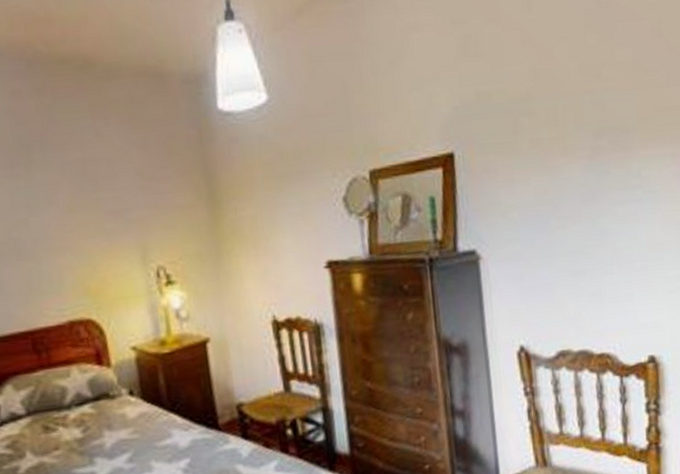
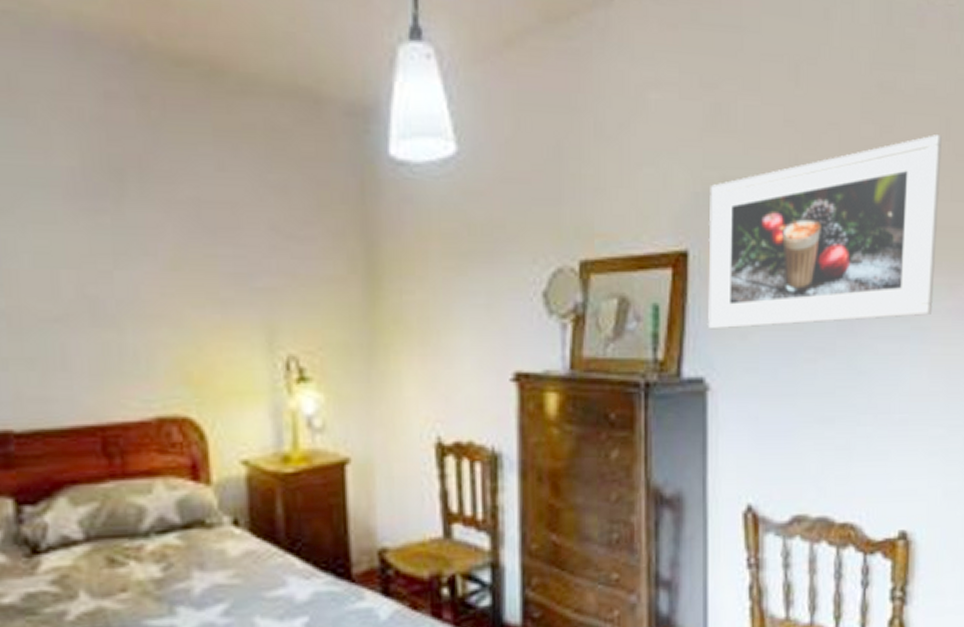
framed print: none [466,34,660,212] -> present [707,135,942,330]

